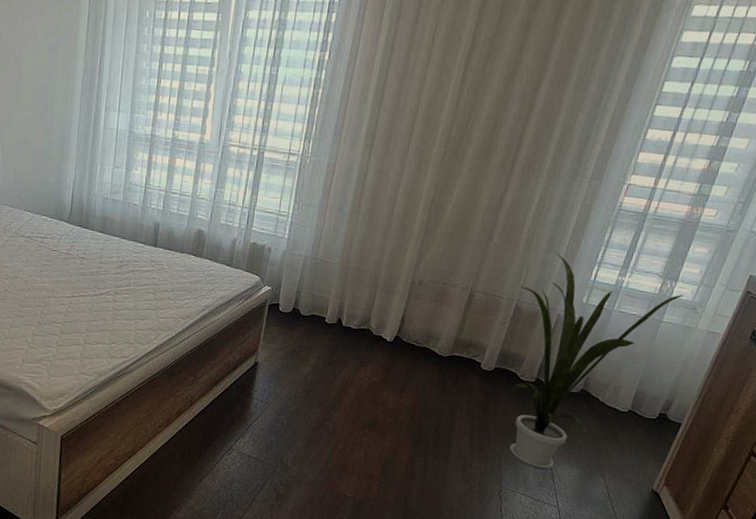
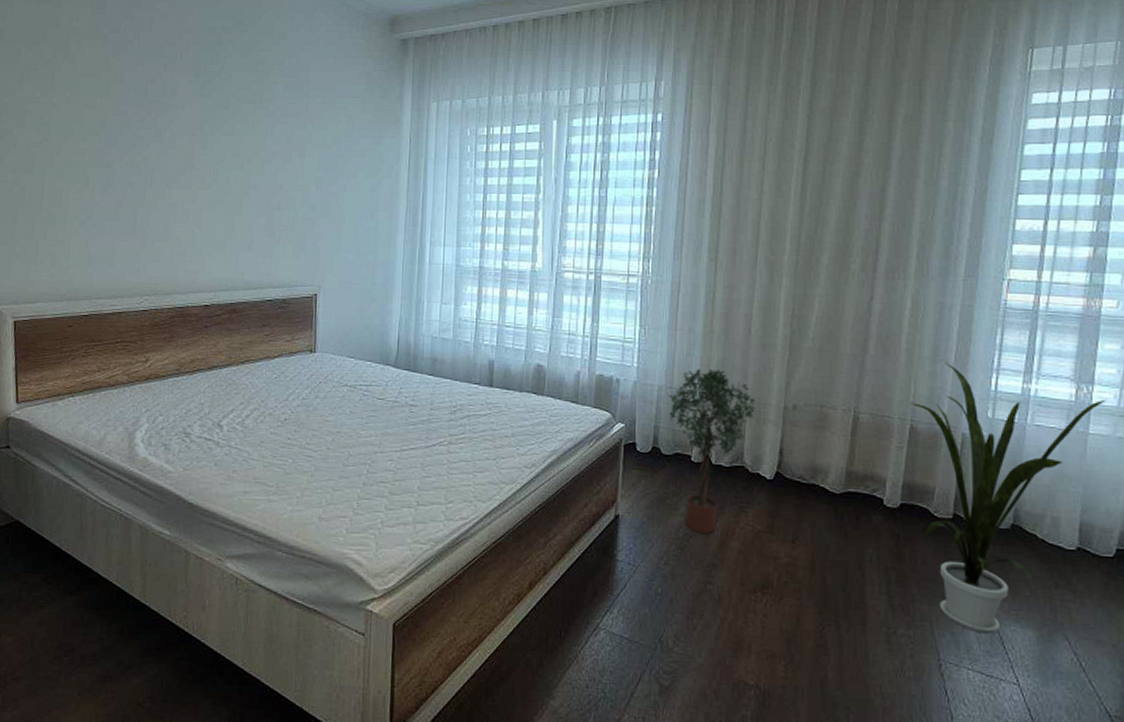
potted tree: none [311,243,389,382] -> present [667,368,756,534]

